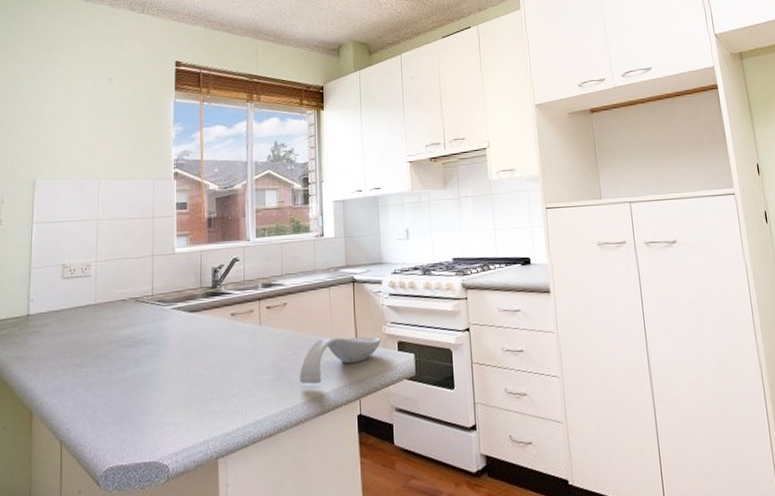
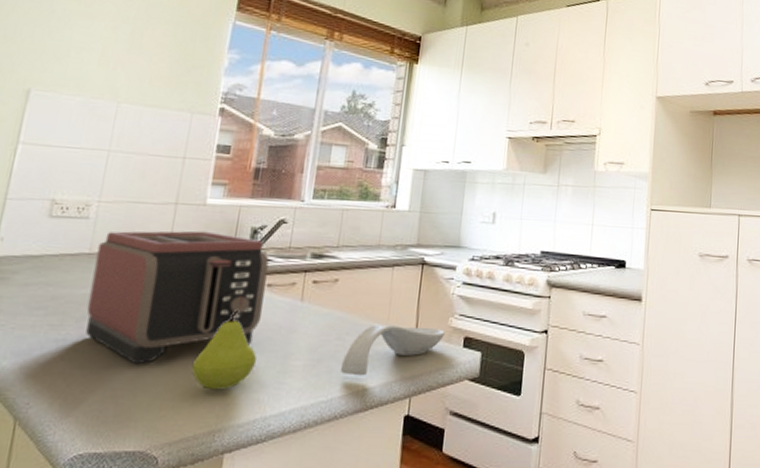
toaster: none [99,275,231,391] -> present [85,230,269,365]
fruit: none [183,338,231,407] -> present [191,310,257,390]

